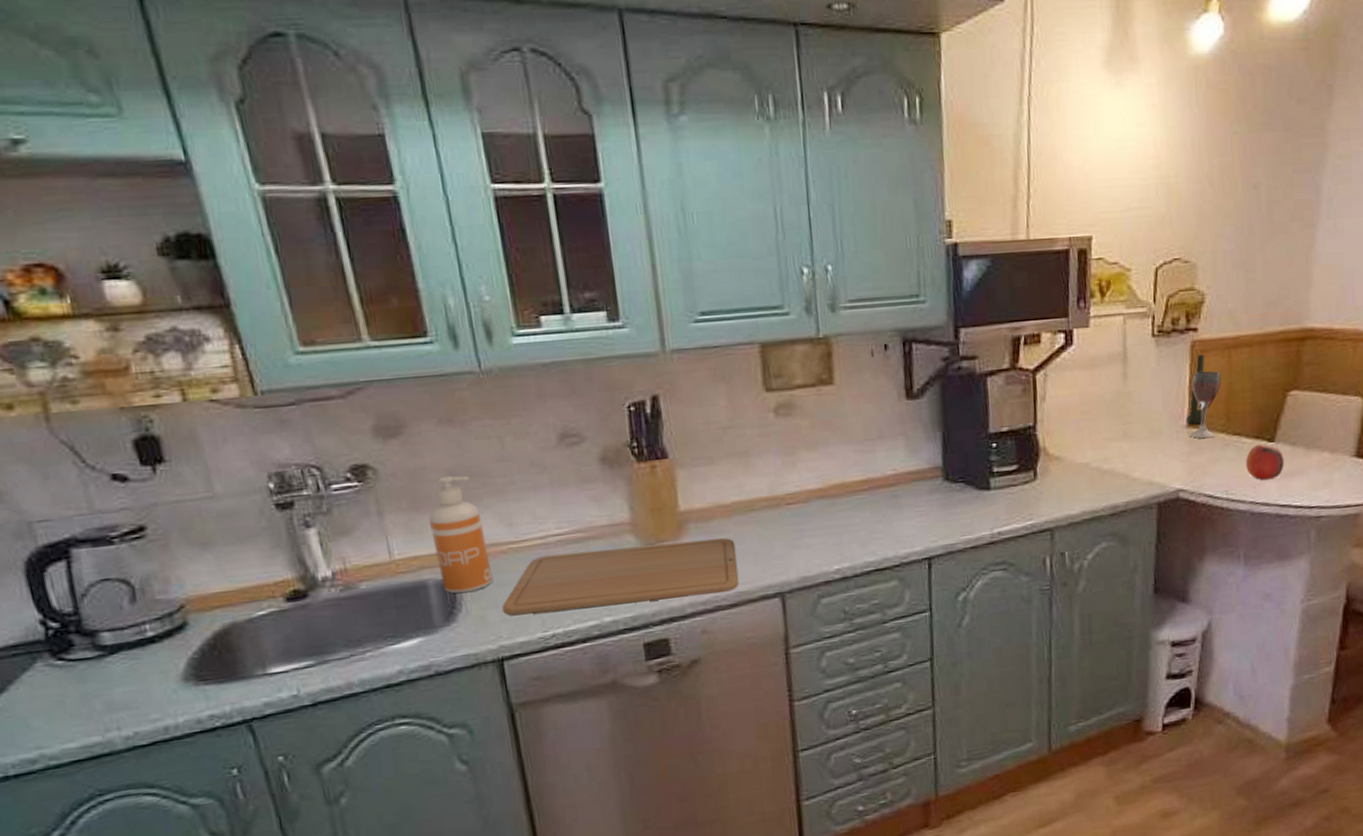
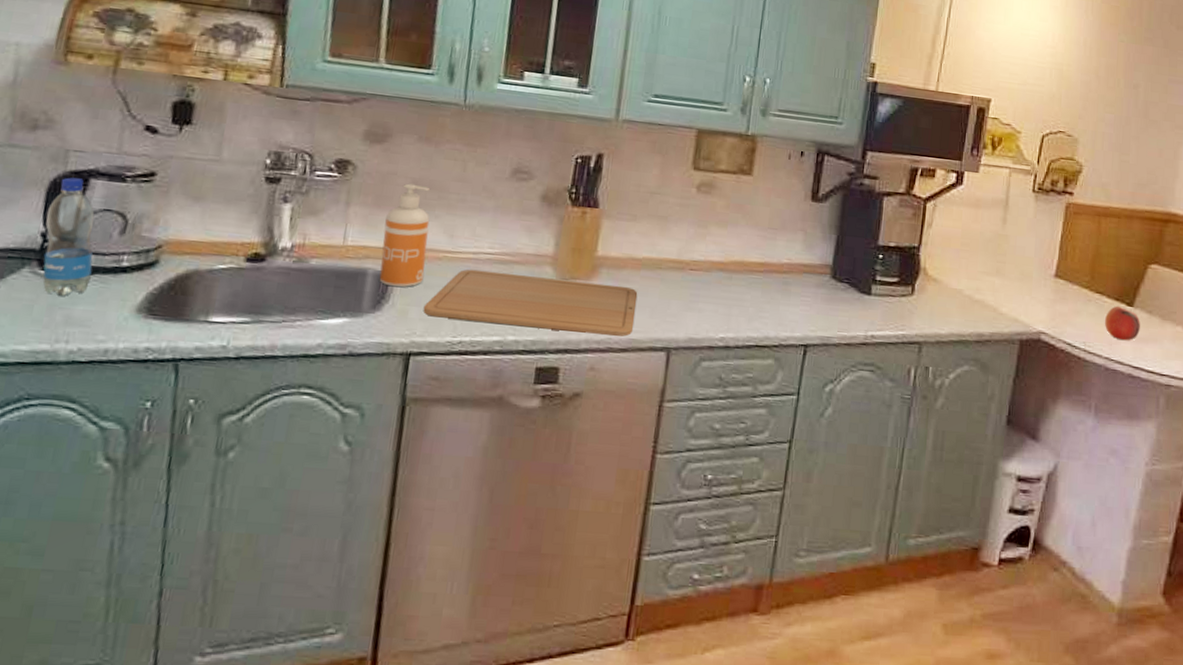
bottle: none [35,551,118,684] -> present [43,177,95,297]
wine bottle: present [1185,354,1205,426] -> none [1054,215,1078,278]
cup: present [1189,370,1222,439] -> none [1056,230,1090,292]

